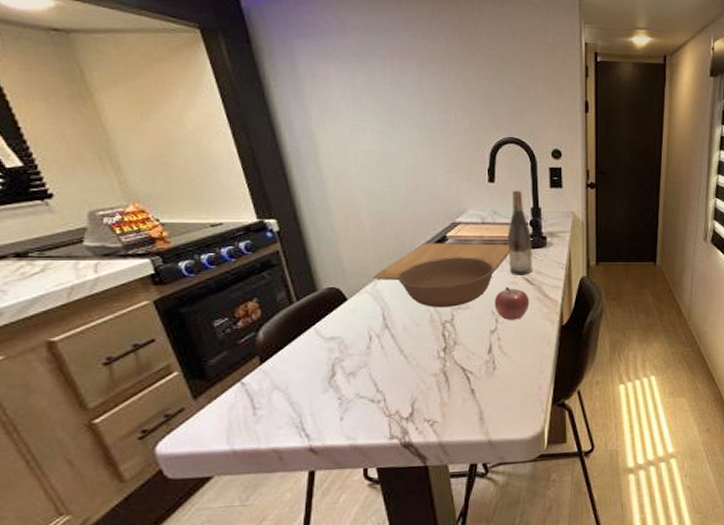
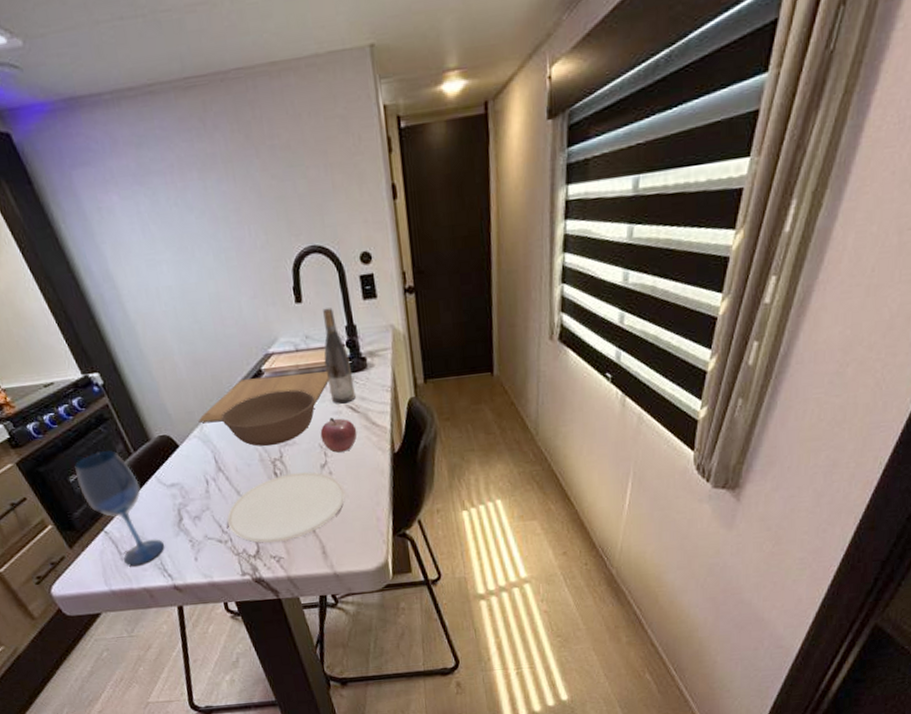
wineglass: none [222,296,308,424] -> present [74,450,164,567]
plate: none [384,336,510,406] -> present [226,471,345,543]

